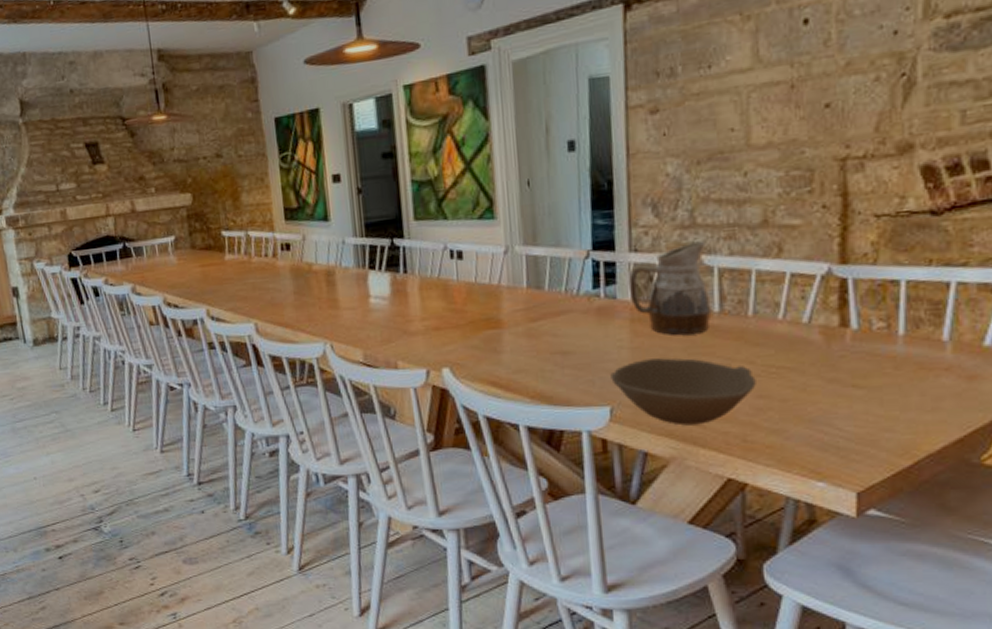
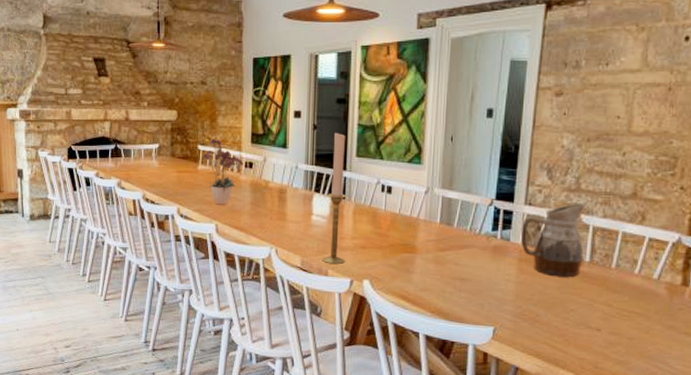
flower arrangement: none [229,220,279,300] -> present [203,139,243,205]
candlestick: none [384,193,417,354] -> present [322,132,347,264]
bowl: present [610,358,756,426] -> none [497,292,611,350]

